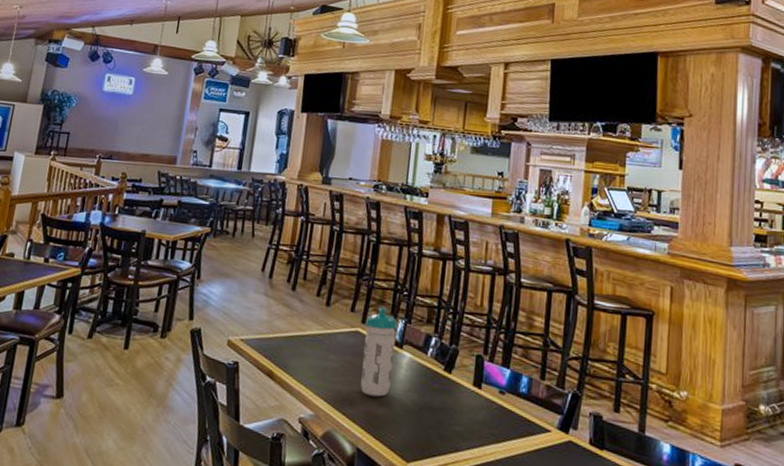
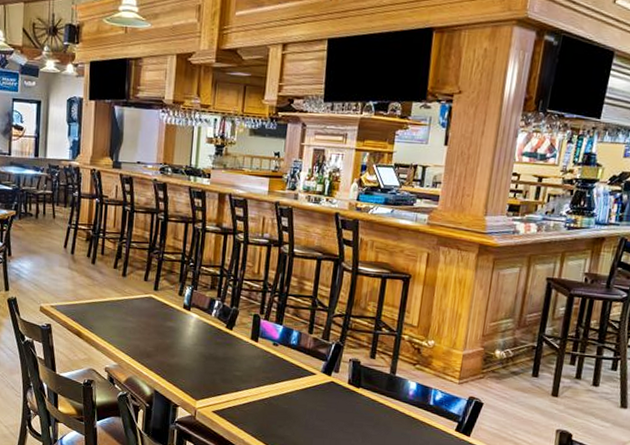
water bottle: present [360,307,397,397] -> none [155,276,185,350]

